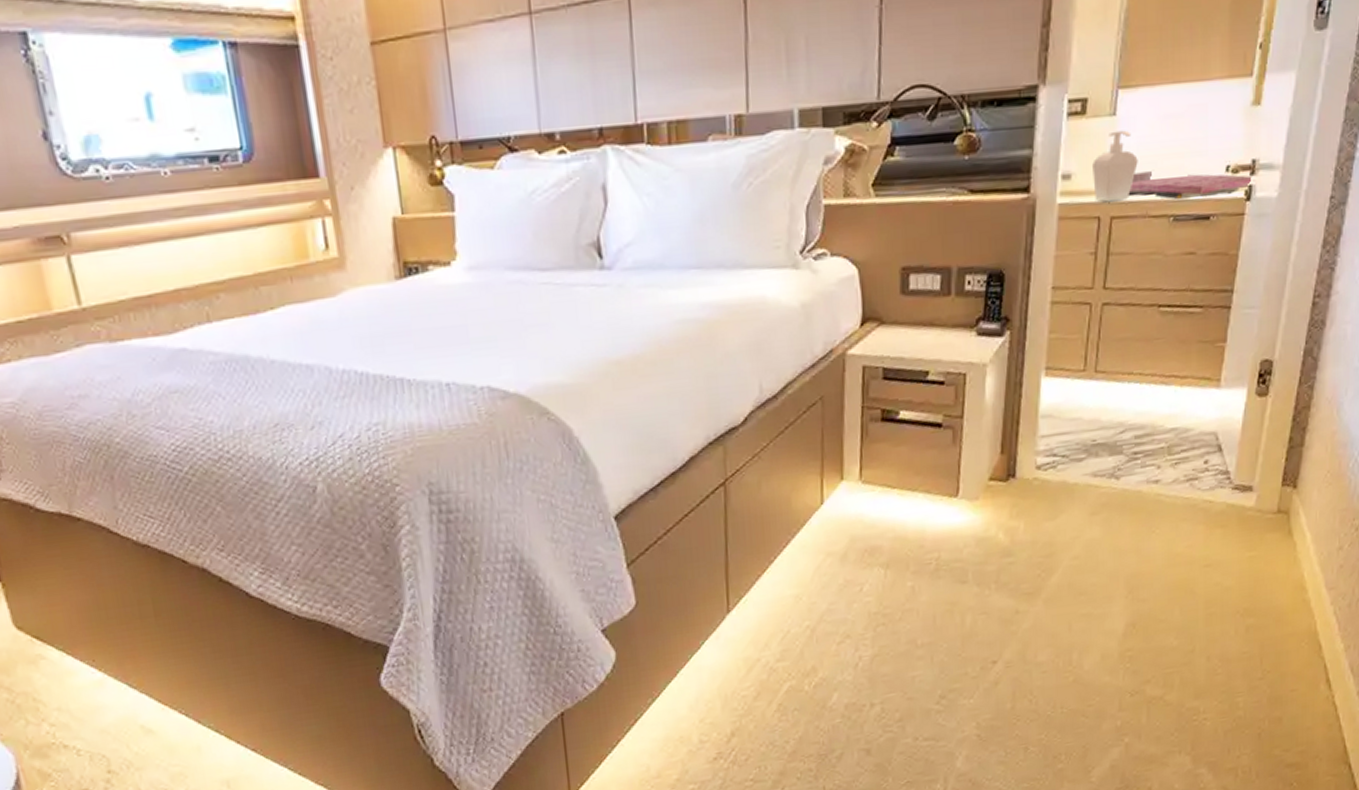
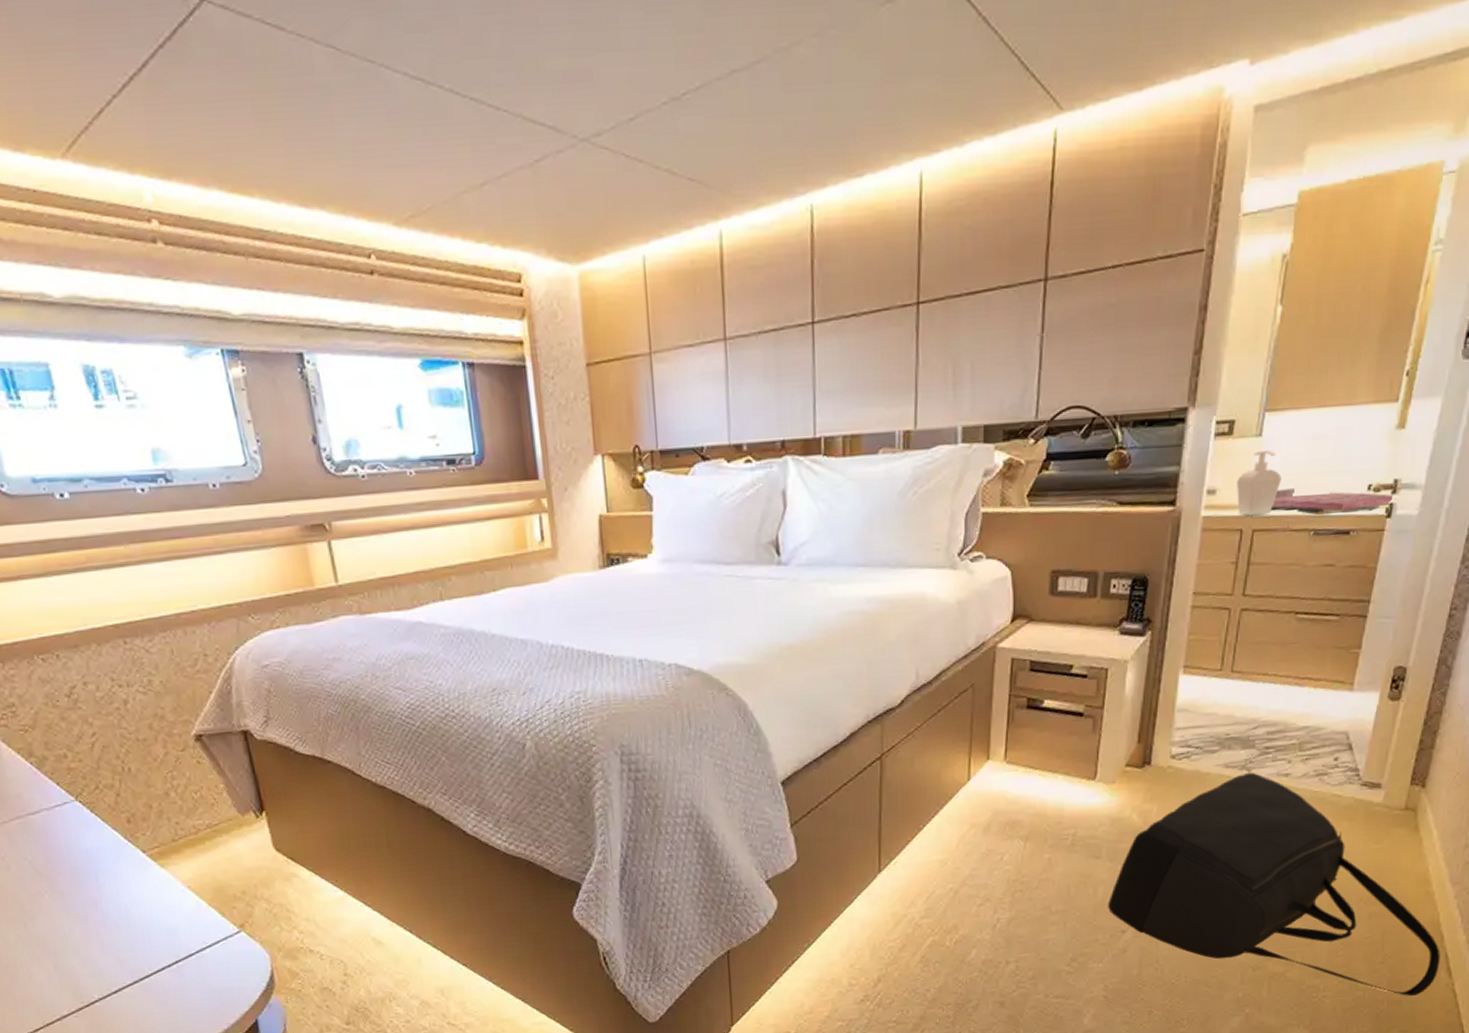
duffel bag: none [977,480,1319,713] -> present [1108,772,1440,997]

